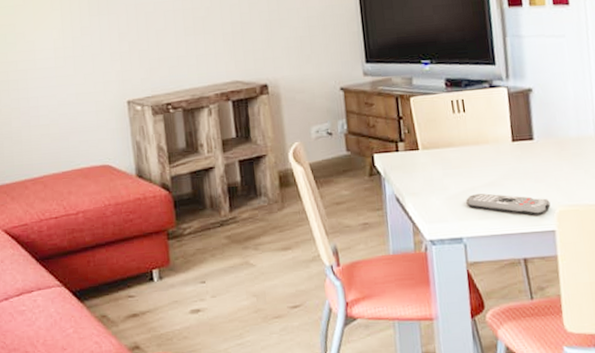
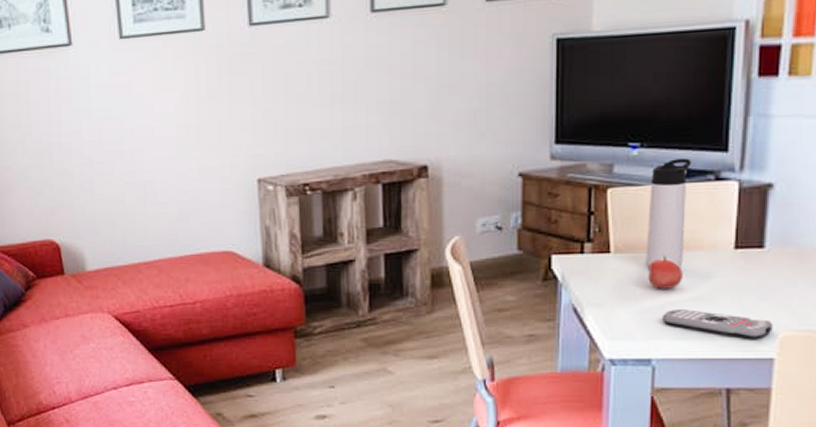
thermos bottle: none [441,71,476,161] -> present [645,158,692,268]
apple: none [449,149,477,178] -> present [648,255,683,289]

